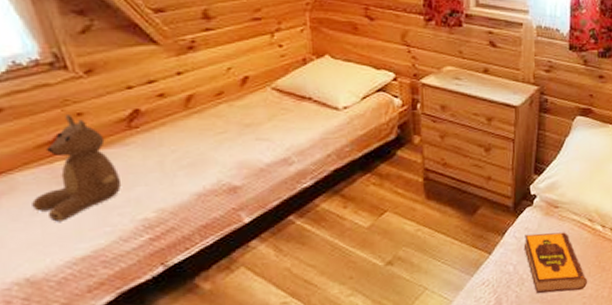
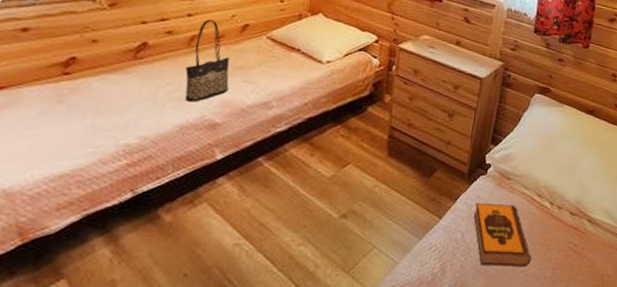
teddy bear: present [32,115,121,222] -> none [29,40,115,138]
tote bag: none [188,76,241,168] -> present [185,20,230,102]

